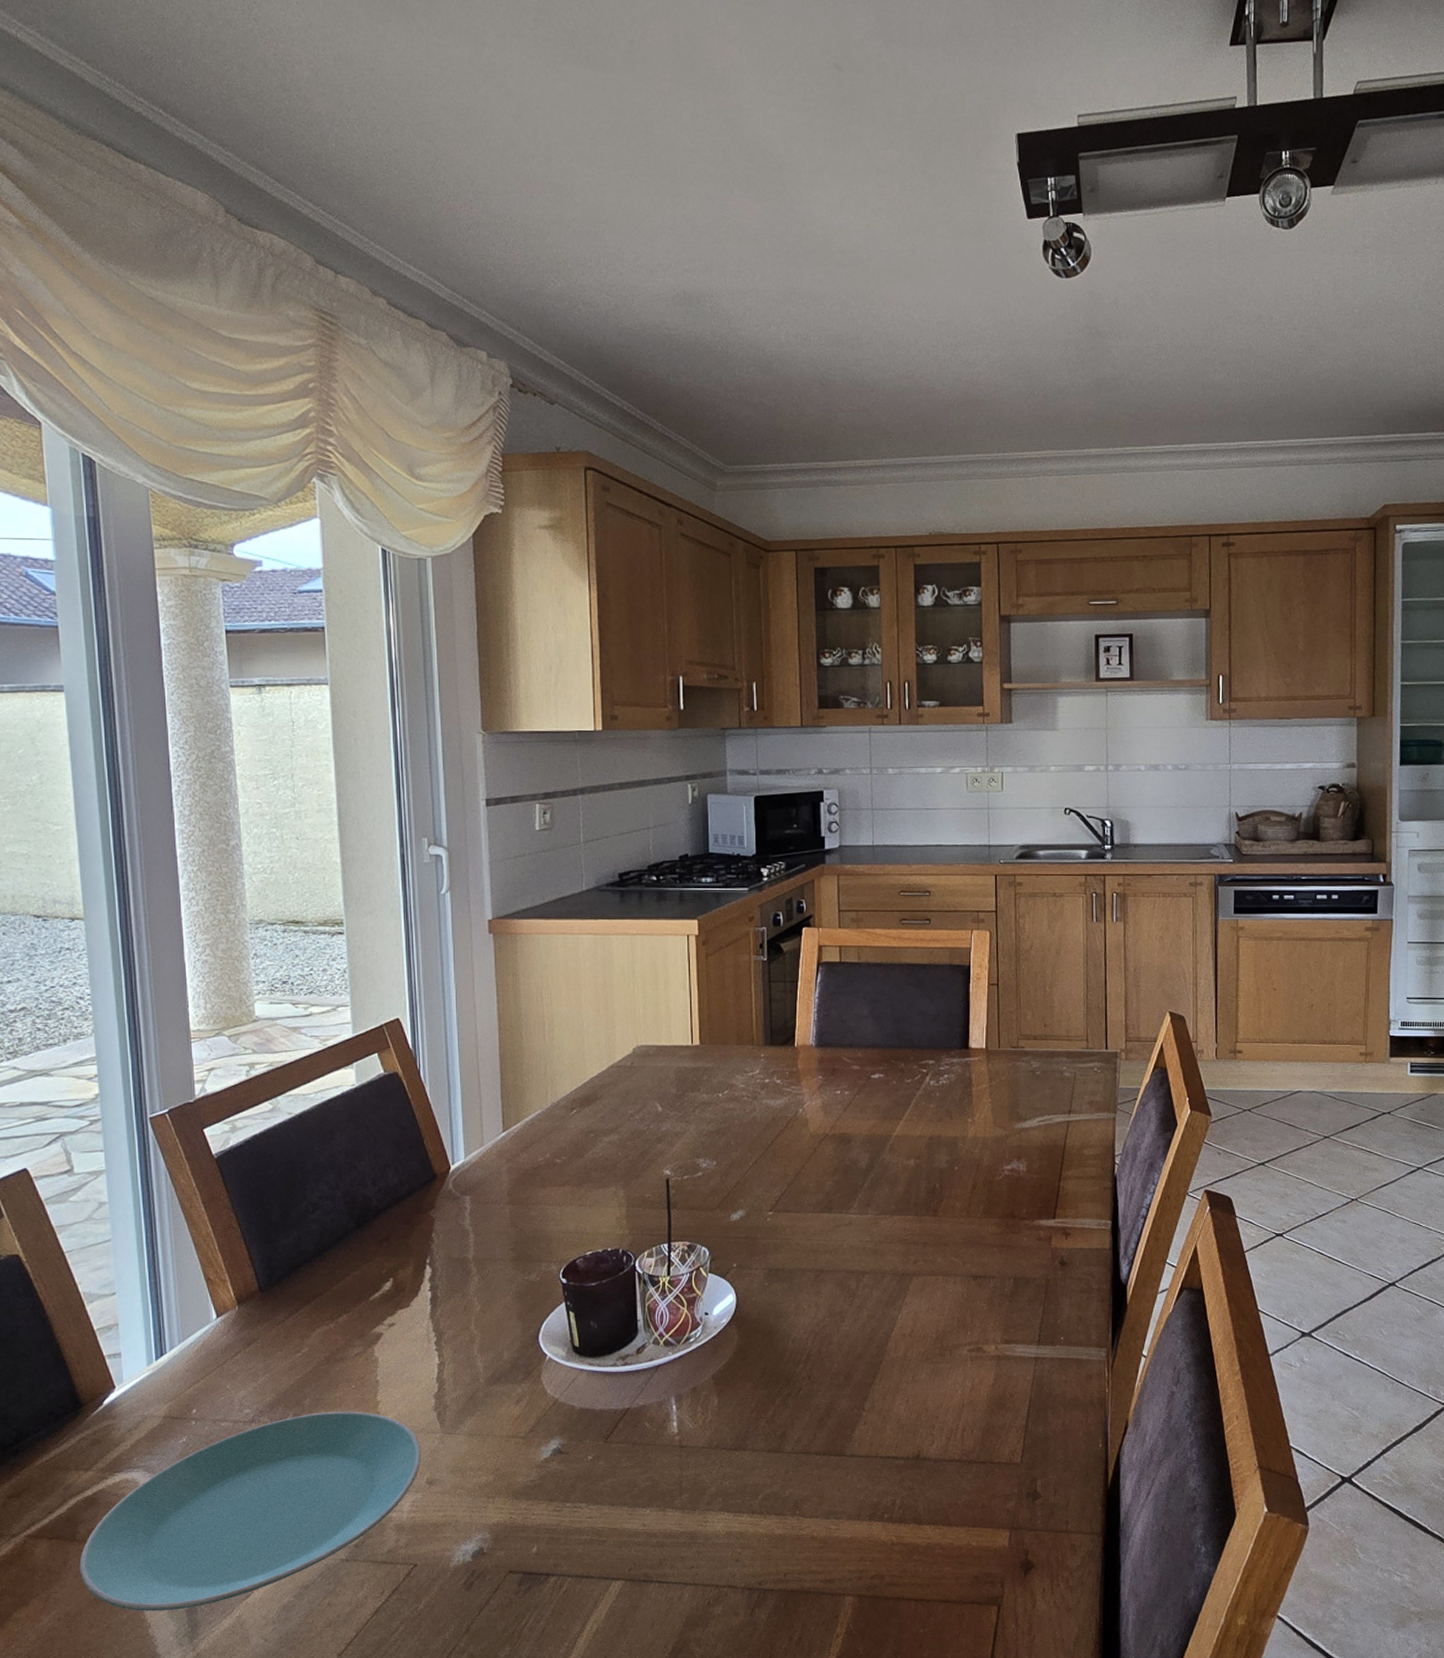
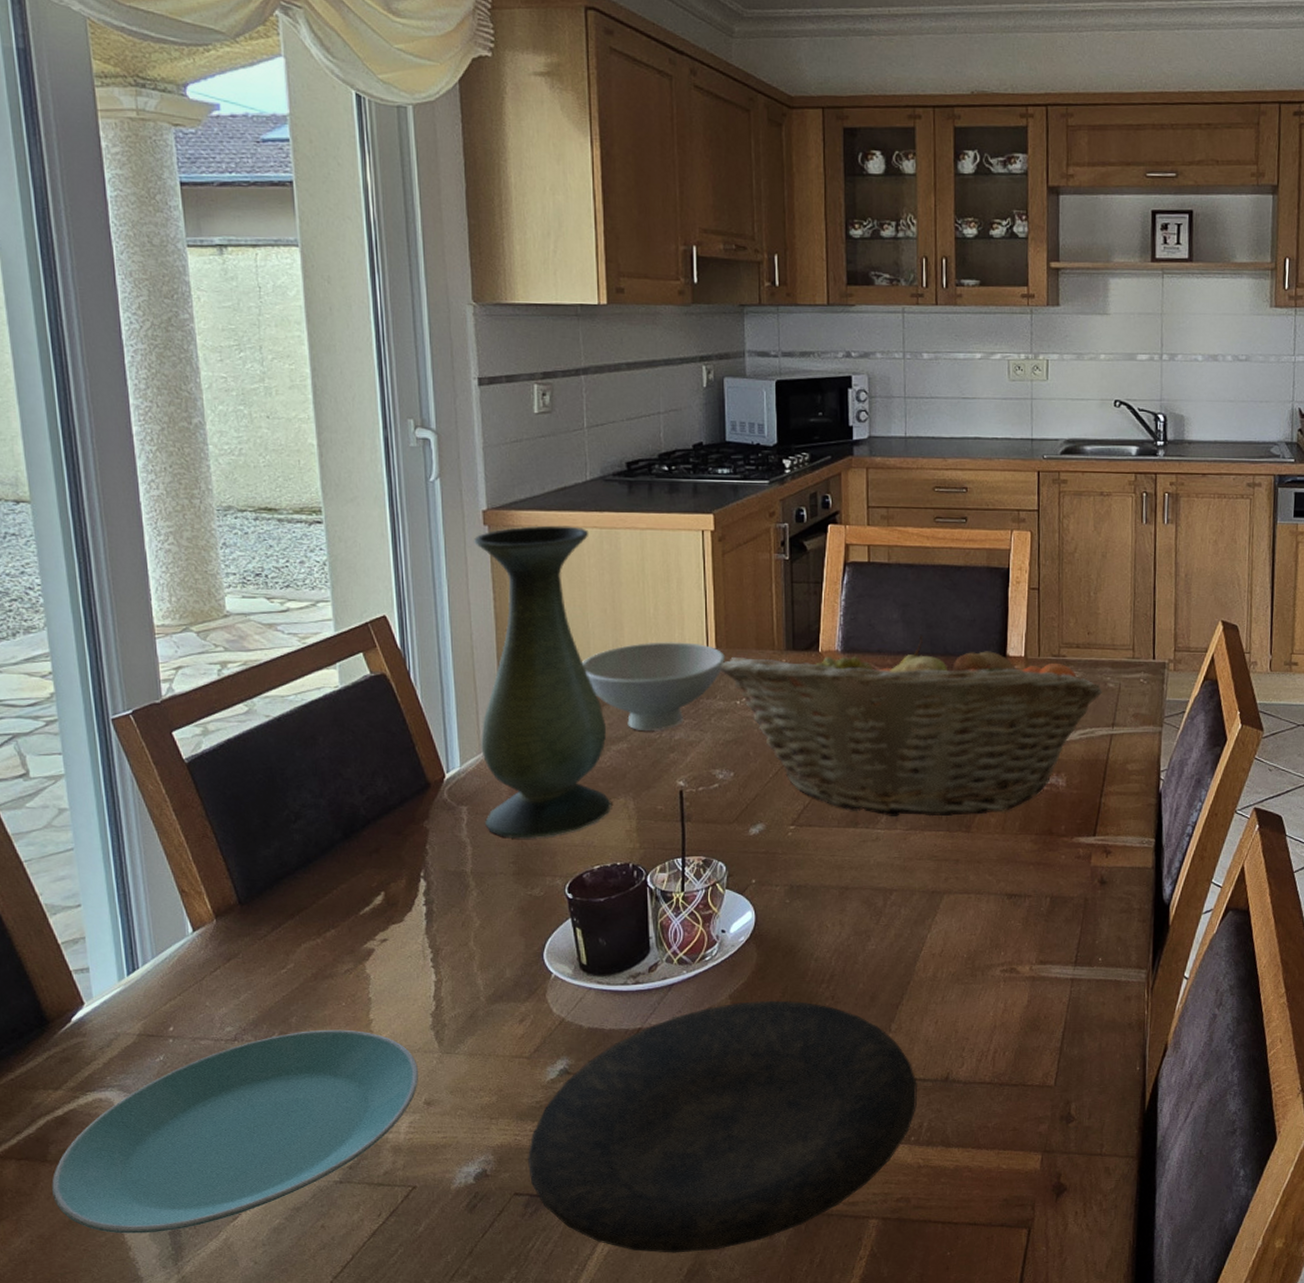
vase: none [479,932,603,1226] -> present [473,525,611,839]
plate: none [522,1380,890,1631] -> present [528,1000,917,1253]
bowl: none [577,1039,708,1123] -> present [582,642,725,731]
fruit basket: none [703,1029,1059,1203] -> present [719,634,1102,817]

